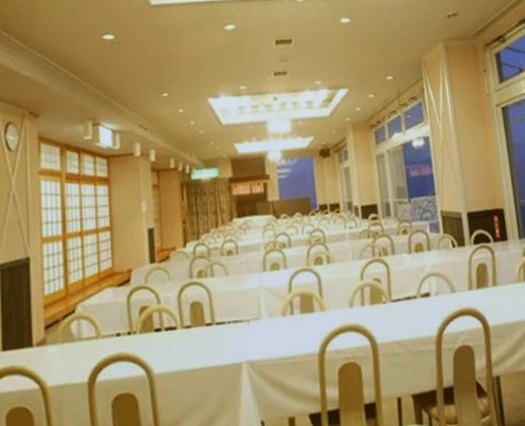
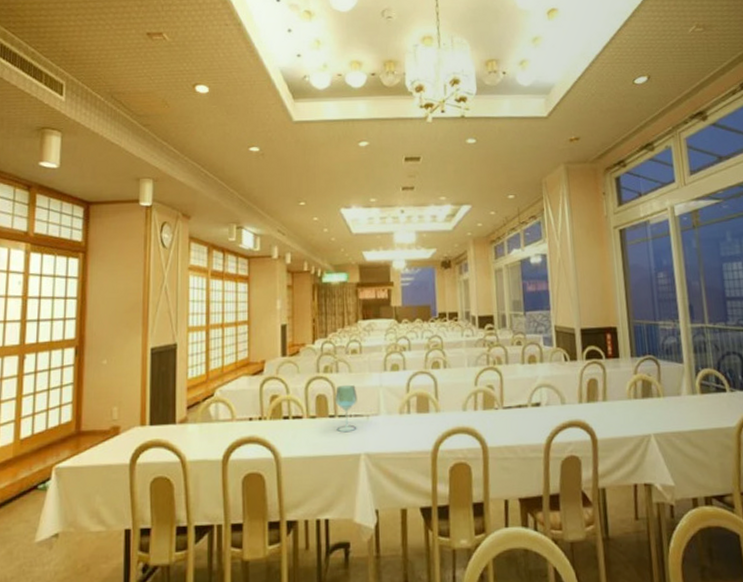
wine glass: none [211,288,236,341] -> present [334,384,358,433]

